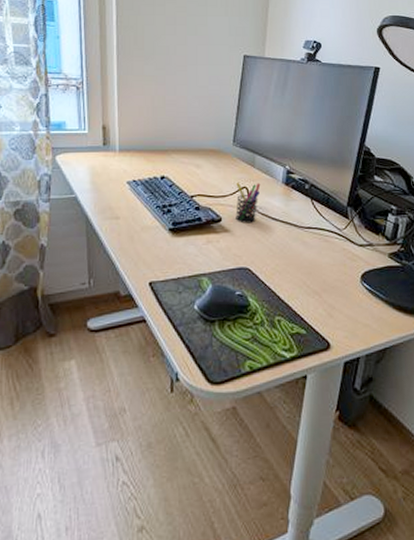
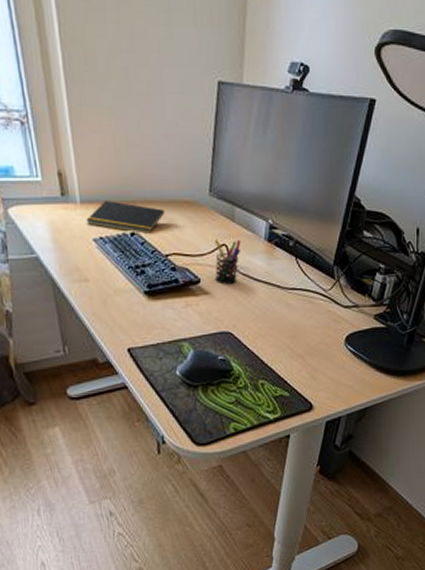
notepad: none [122,149,192,177] -> present [86,201,164,233]

